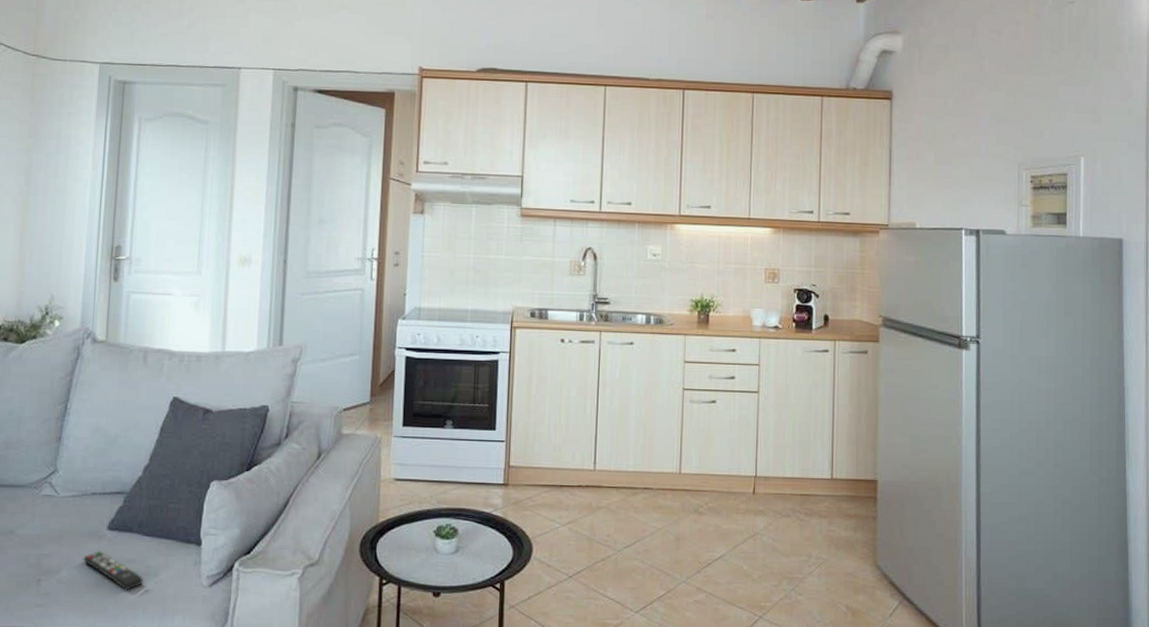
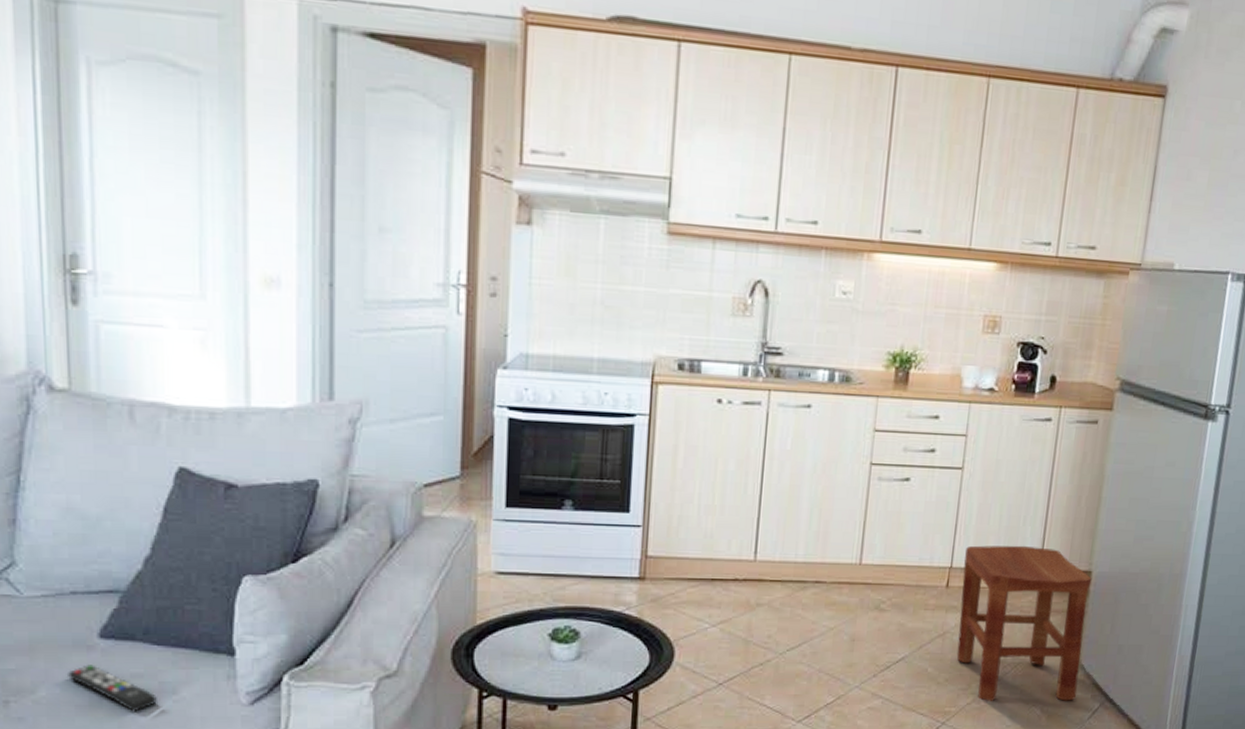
stool: none [766,457,878,599] -> present [956,545,1092,702]

